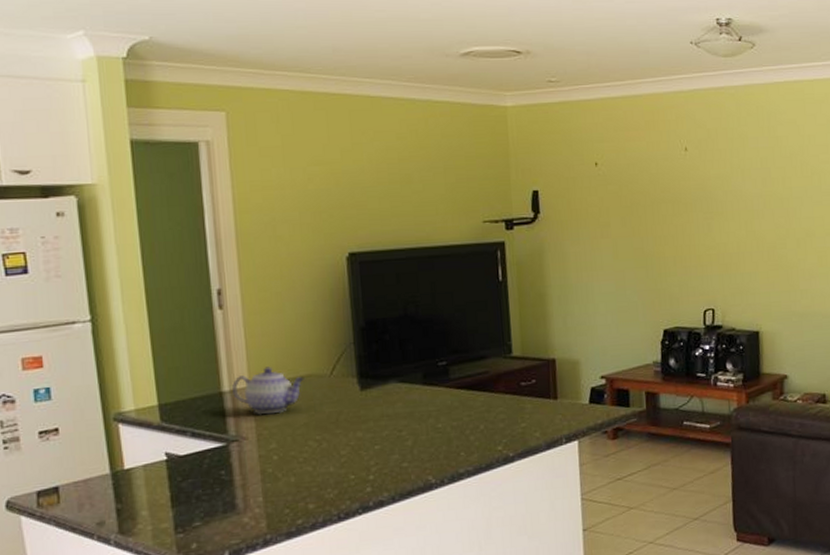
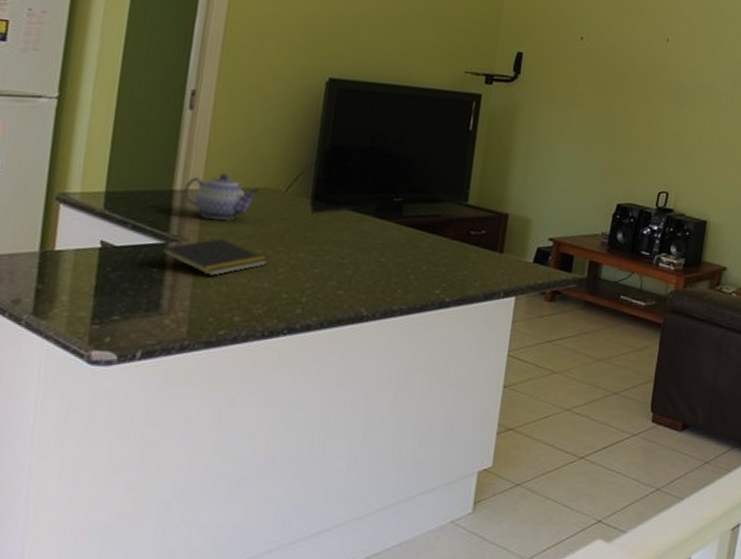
notepad: none [224,430,329,469] -> present [159,238,268,276]

